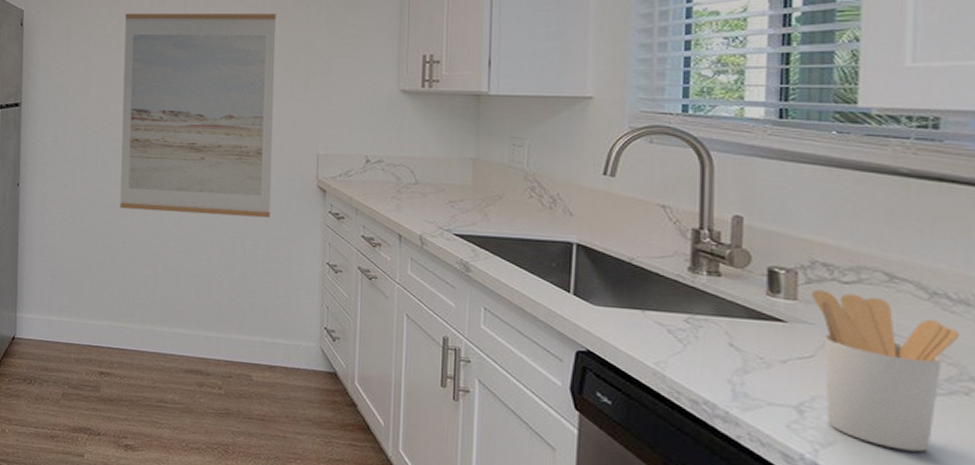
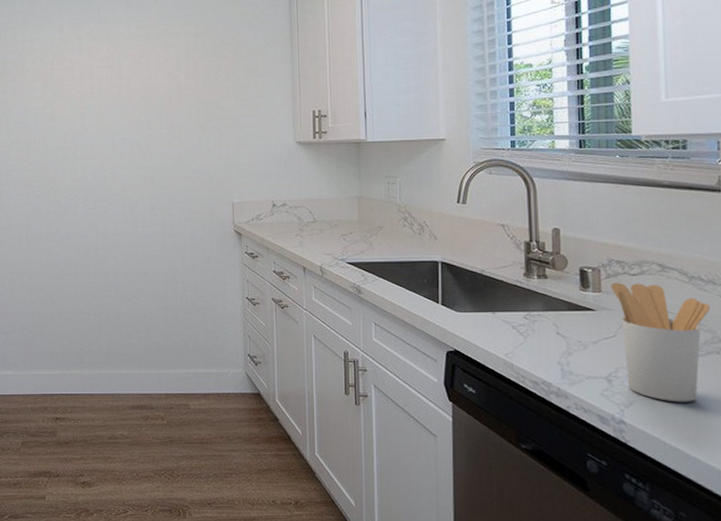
wall art: present [120,13,277,218] -> none [58,80,196,265]

